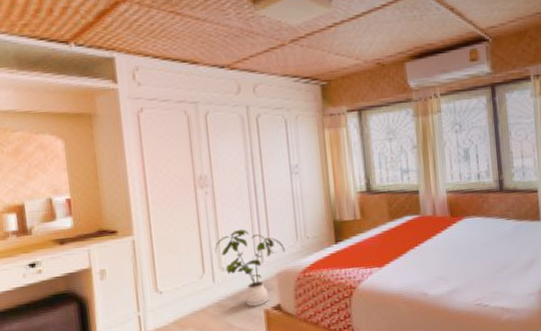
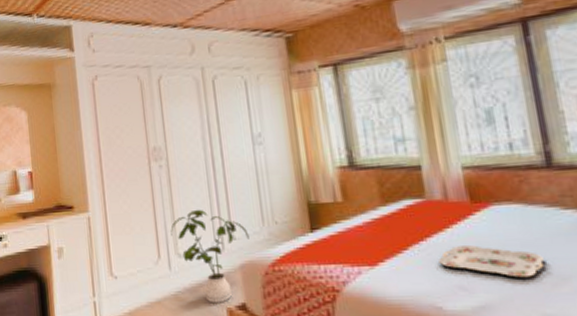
serving tray: none [427,247,494,268] -> present [438,244,545,278]

